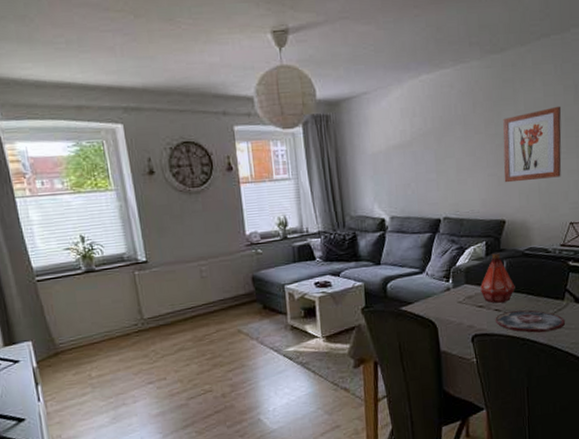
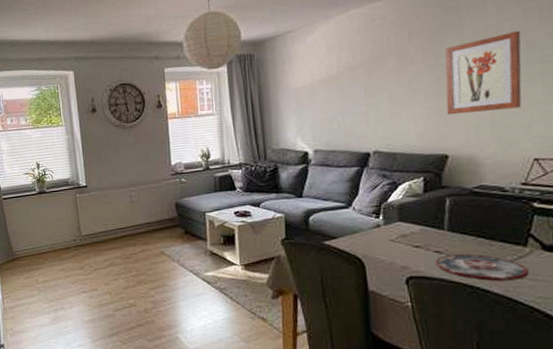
bottle: present [479,252,515,304] -> none [416,189,461,244]

